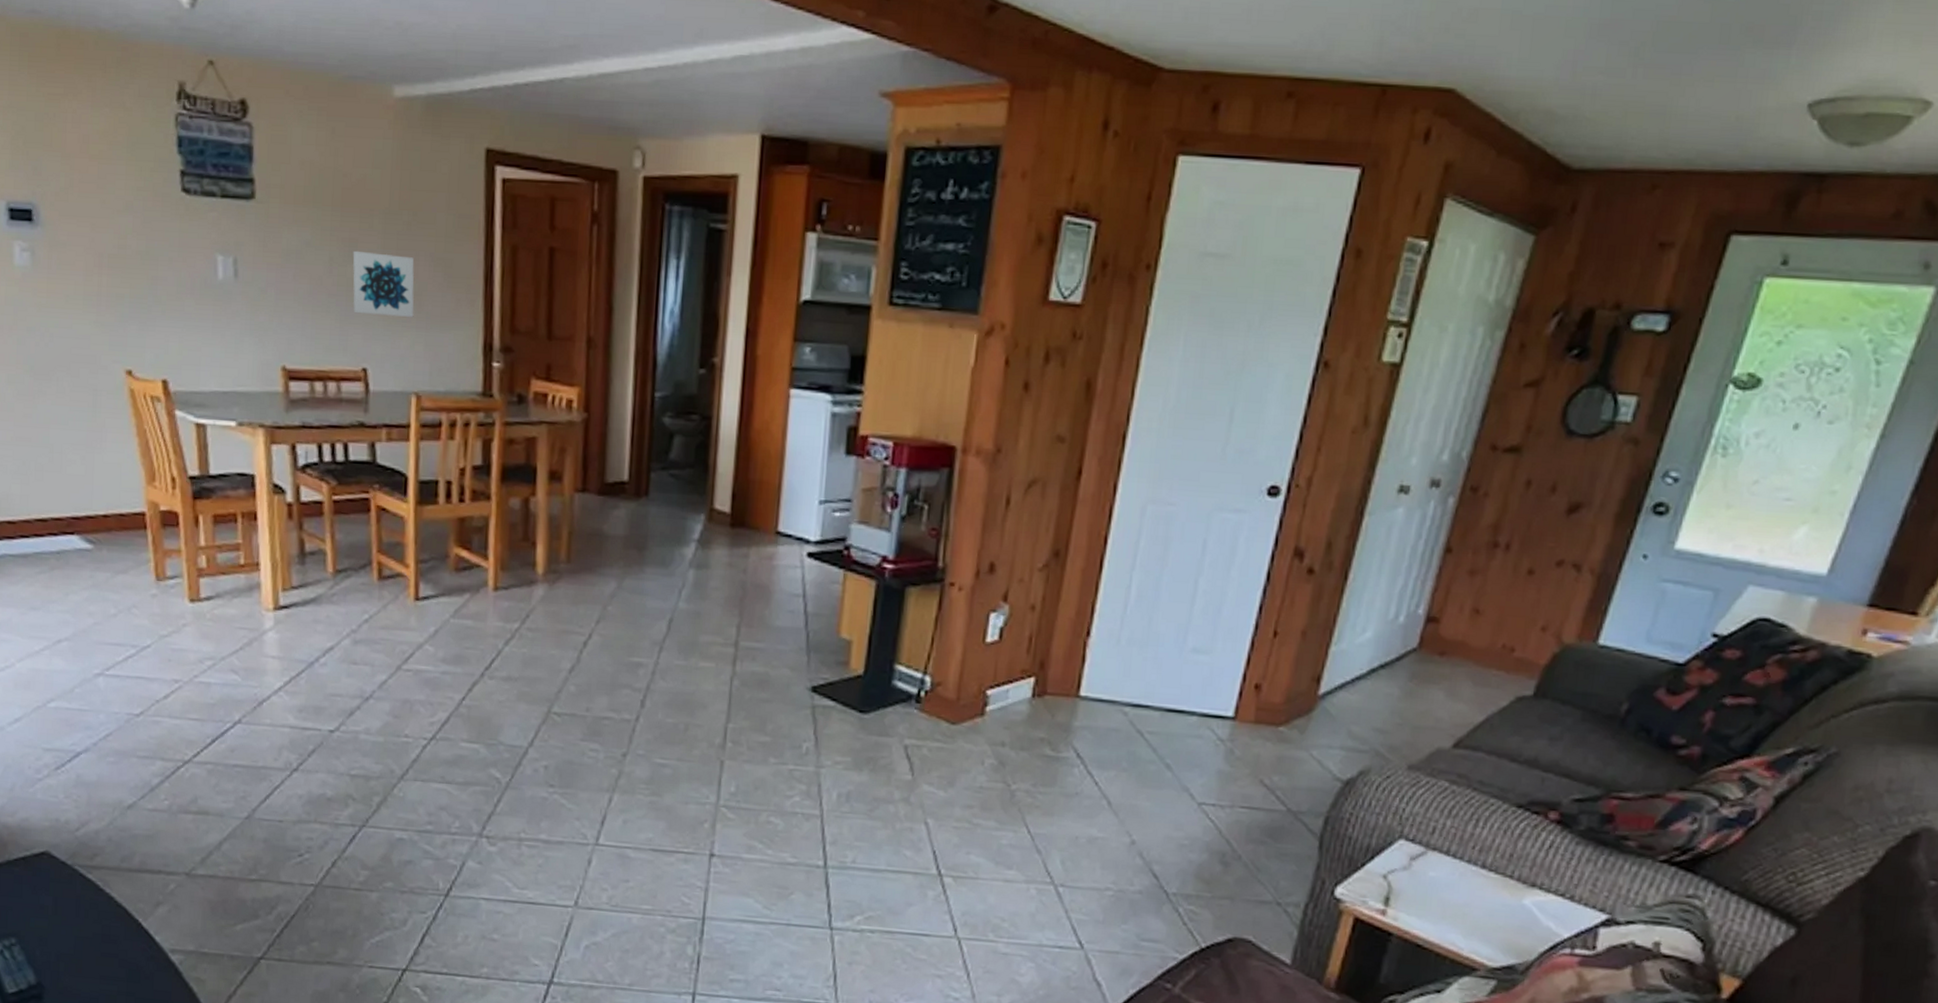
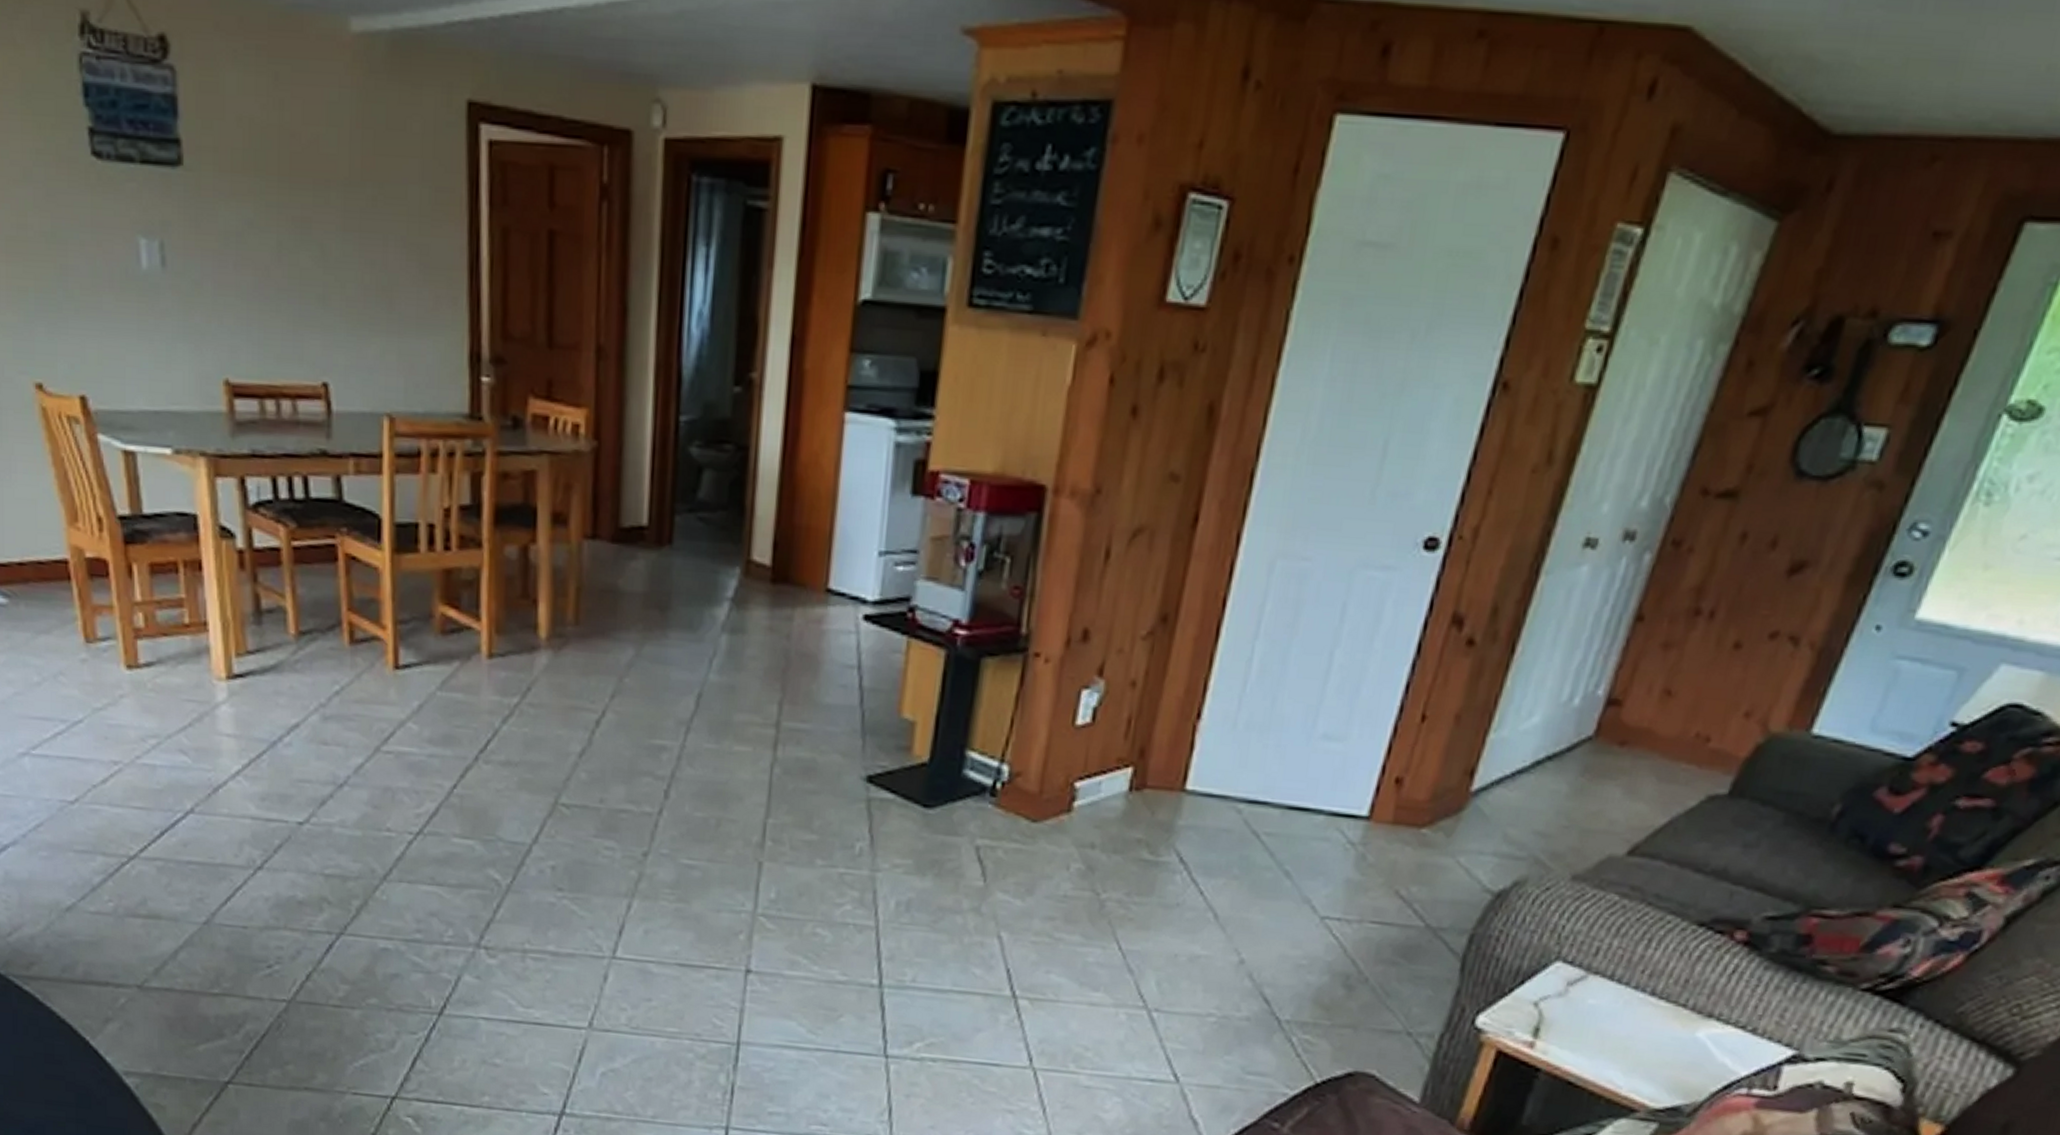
wall art: present [353,250,414,317] -> none [306,233,384,319]

